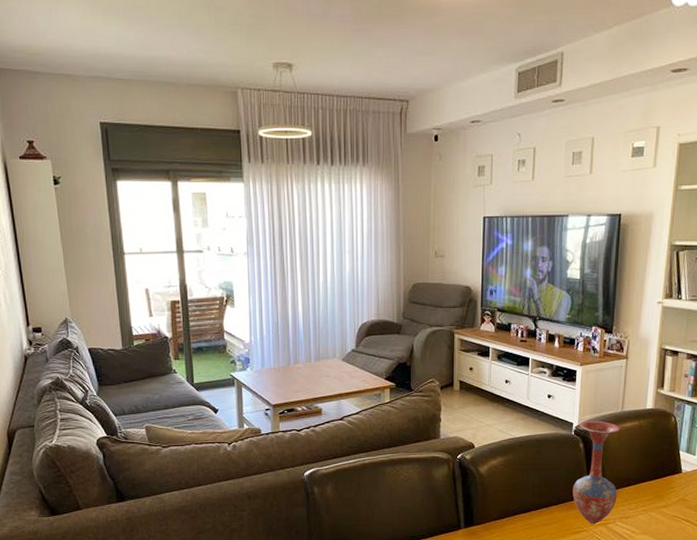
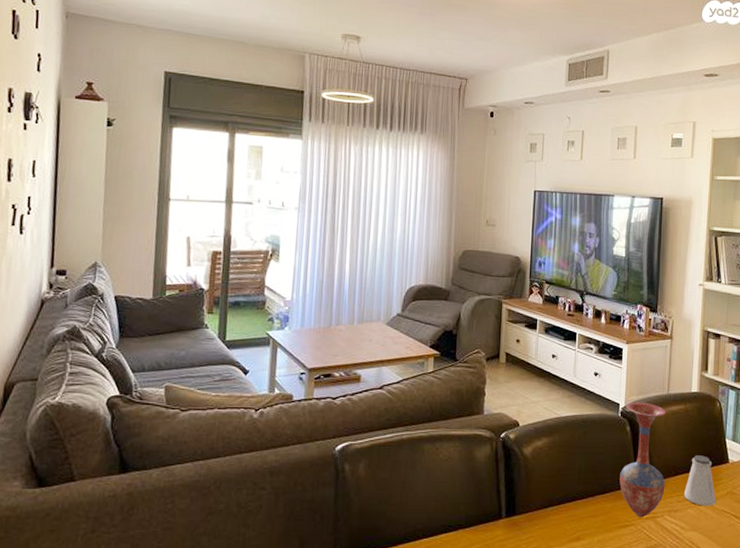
saltshaker: none [635,467,668,512] -> present [683,455,716,506]

